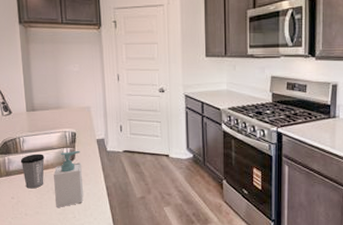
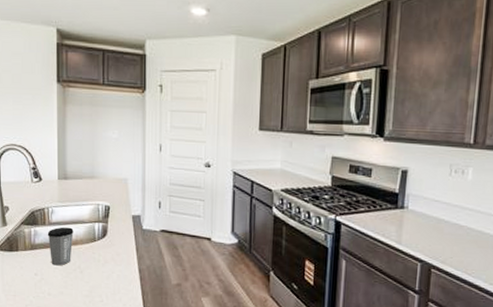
soap bottle: present [54,150,83,207] -> none [82,226,113,289]

